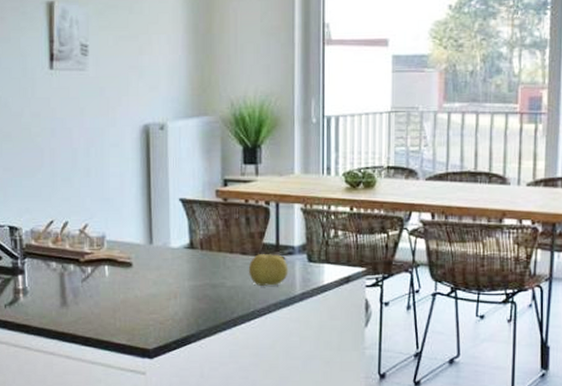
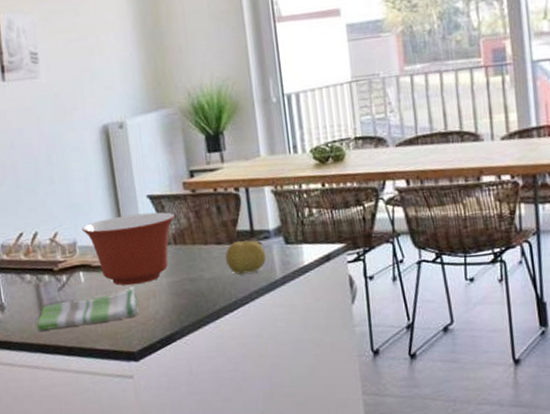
dish towel: none [57,288,158,318] -> present [37,289,139,330]
mixing bowl: none [112,216,204,284] -> present [82,212,175,286]

